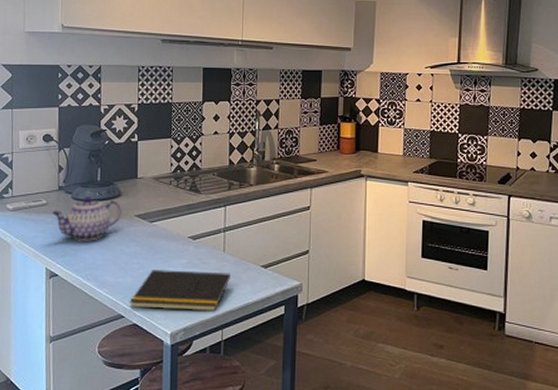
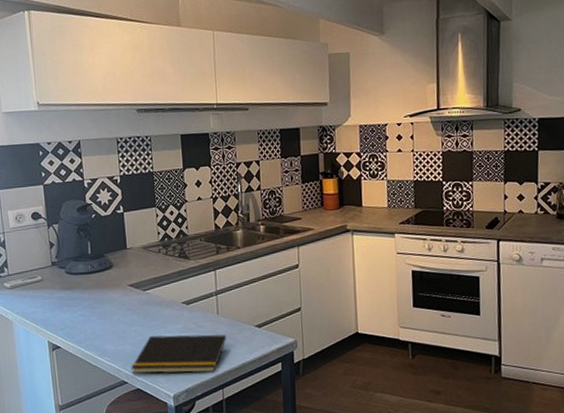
teapot: present [52,196,122,242] -> none [48,270,115,314]

